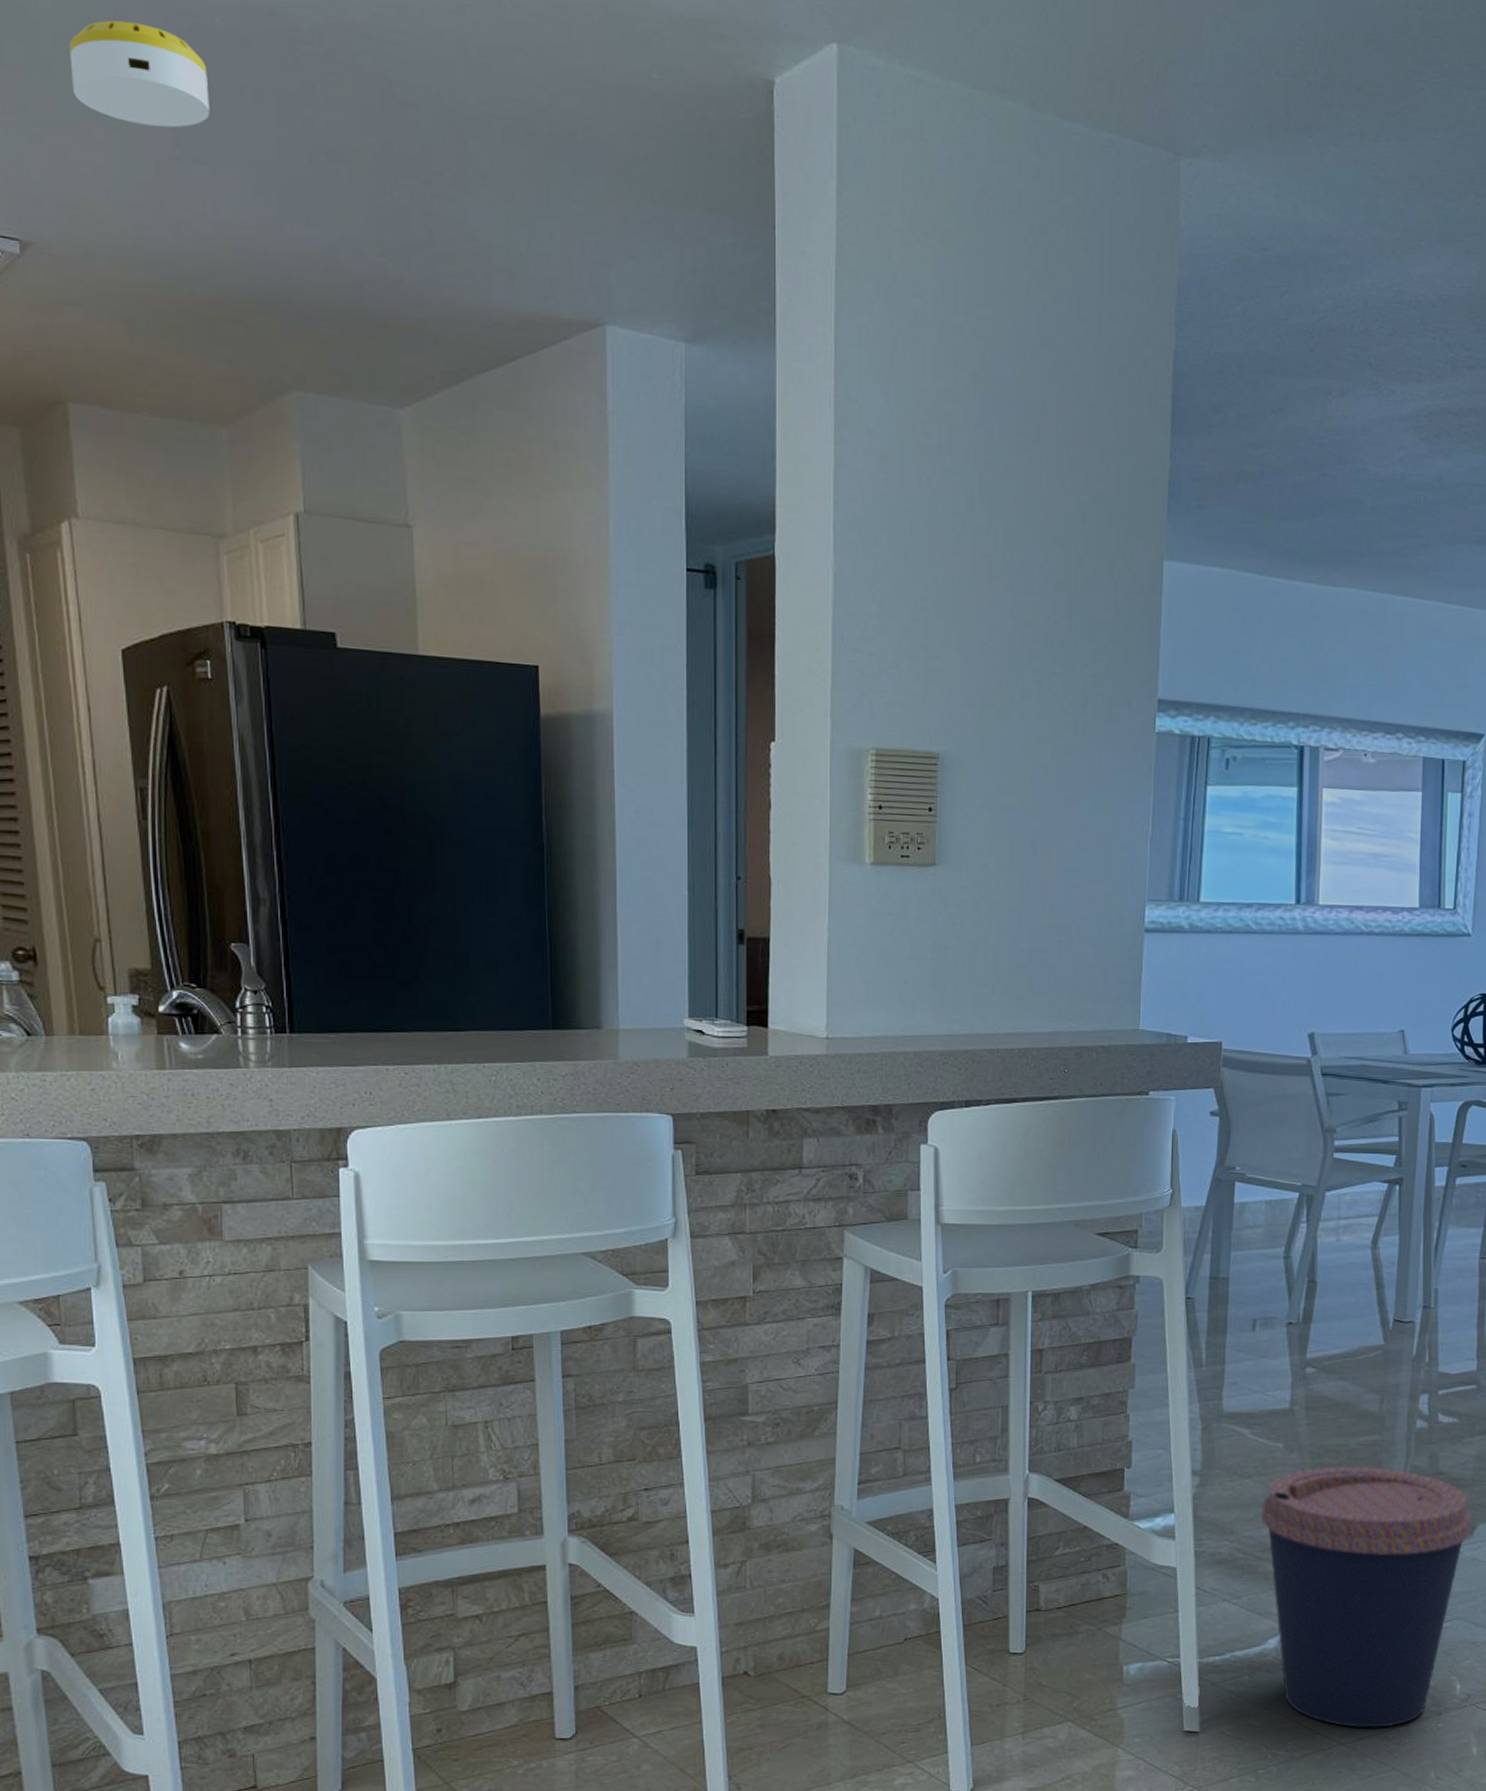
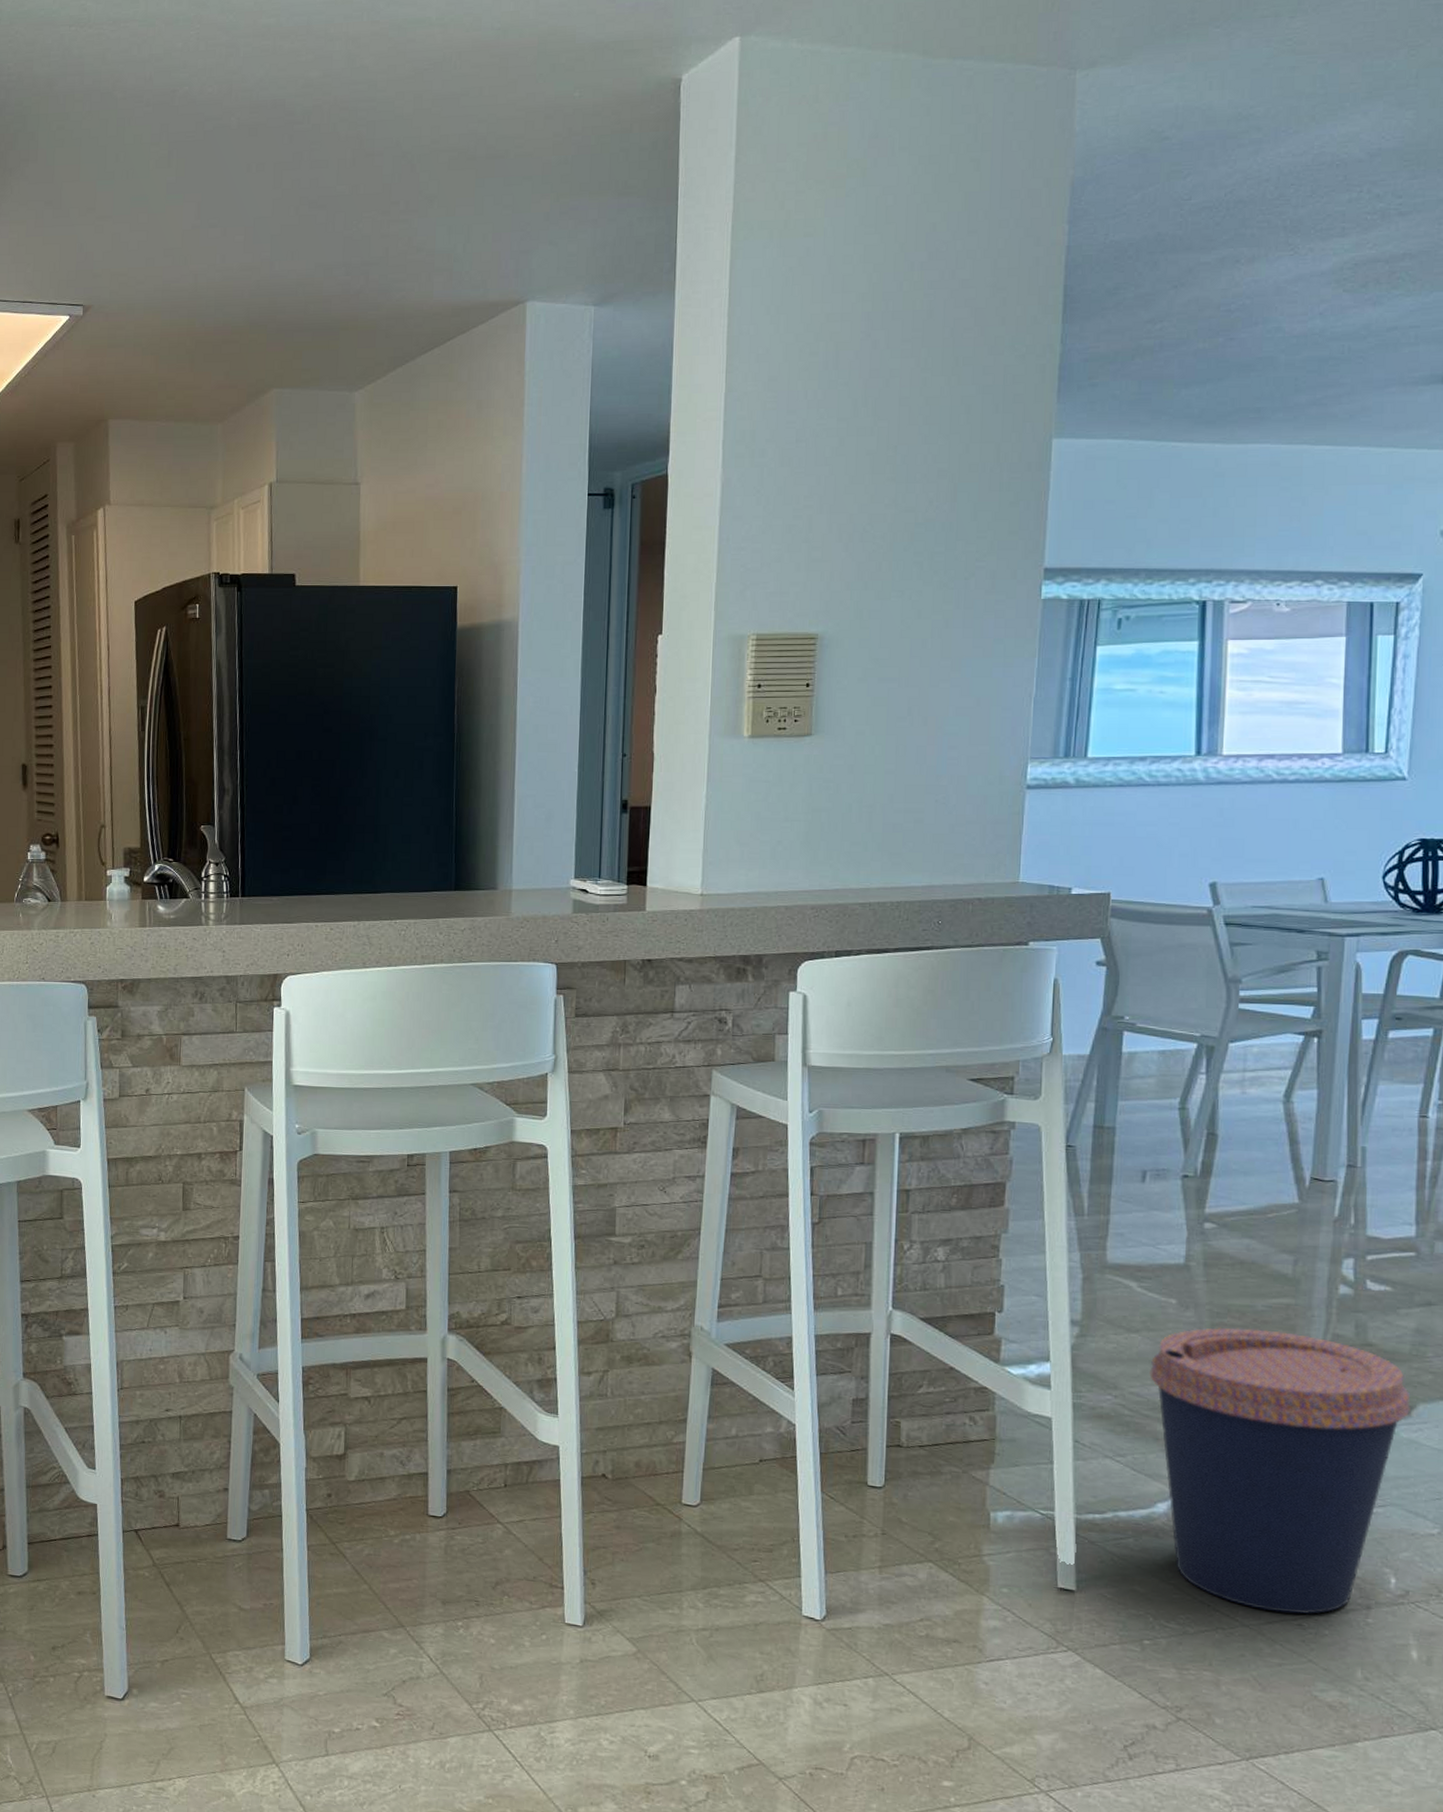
smoke detector: present [69,20,210,128] -> none [126,132,224,207]

